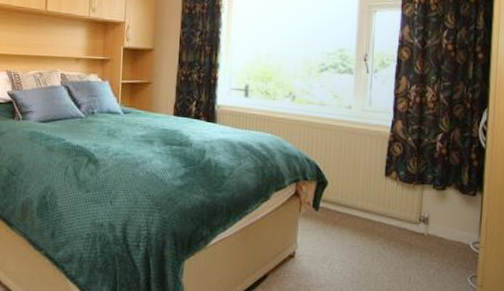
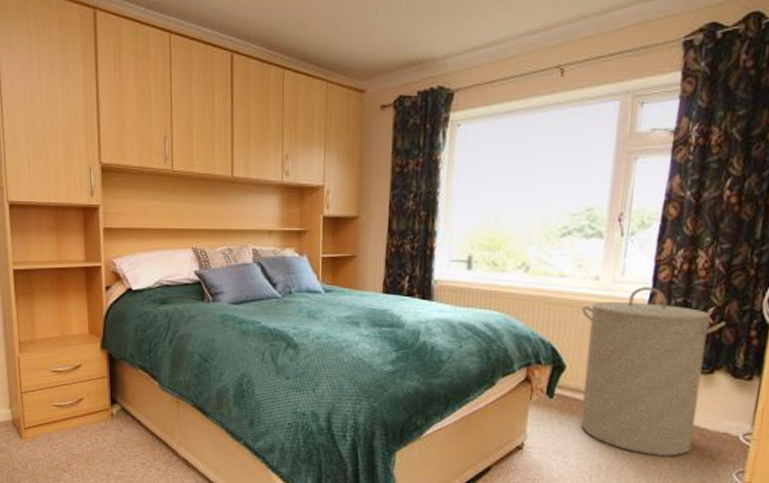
laundry hamper: none [338,115,452,263] -> present [580,287,726,456]

